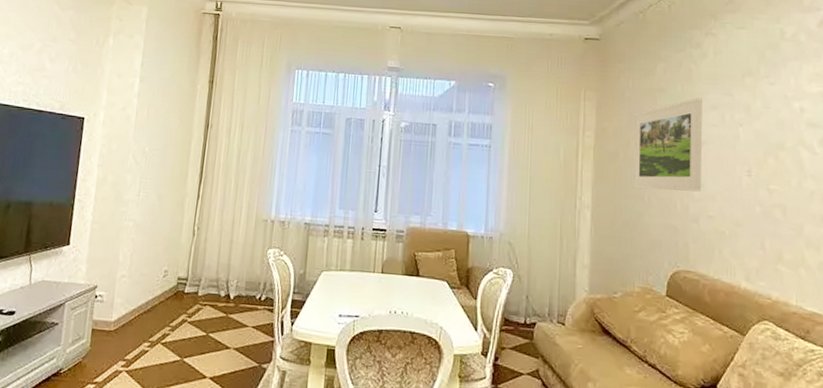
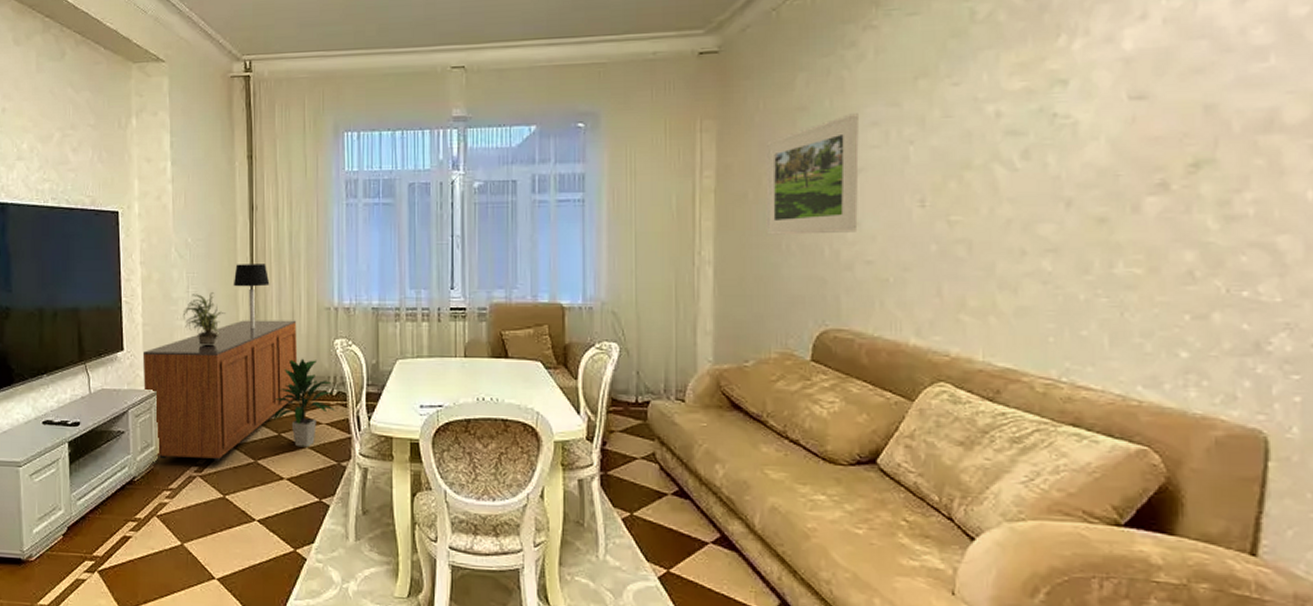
sideboard: none [83,225,236,358] -> present [142,320,297,462]
potted plant: none [130,197,172,247] -> present [182,292,226,345]
table lamp: none [181,174,216,234] -> present [233,264,270,328]
indoor plant: none [204,264,263,349] -> present [274,358,337,448]

